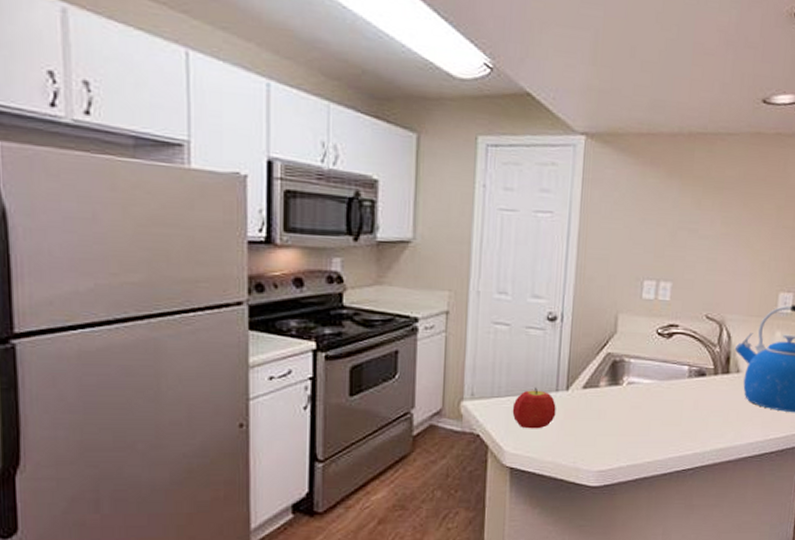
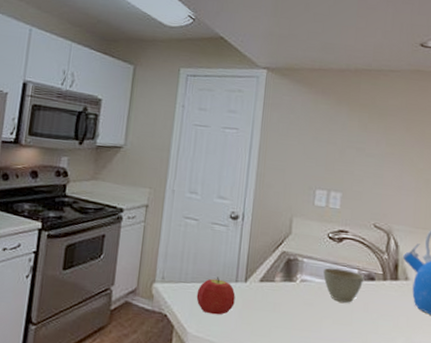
cup: none [652,366,694,402] -> present [323,267,363,303]

